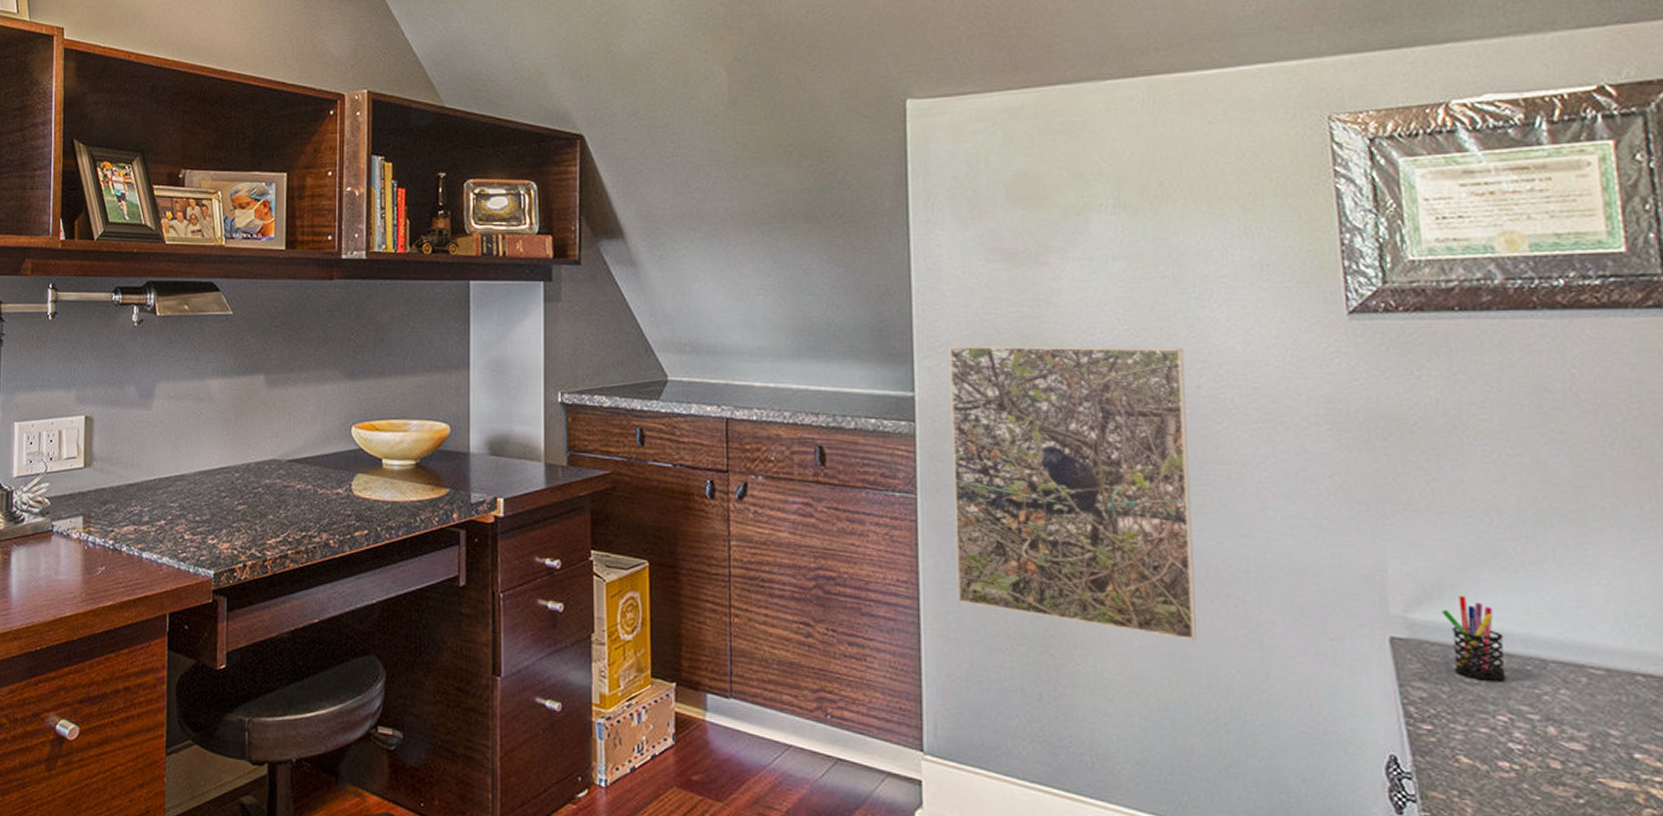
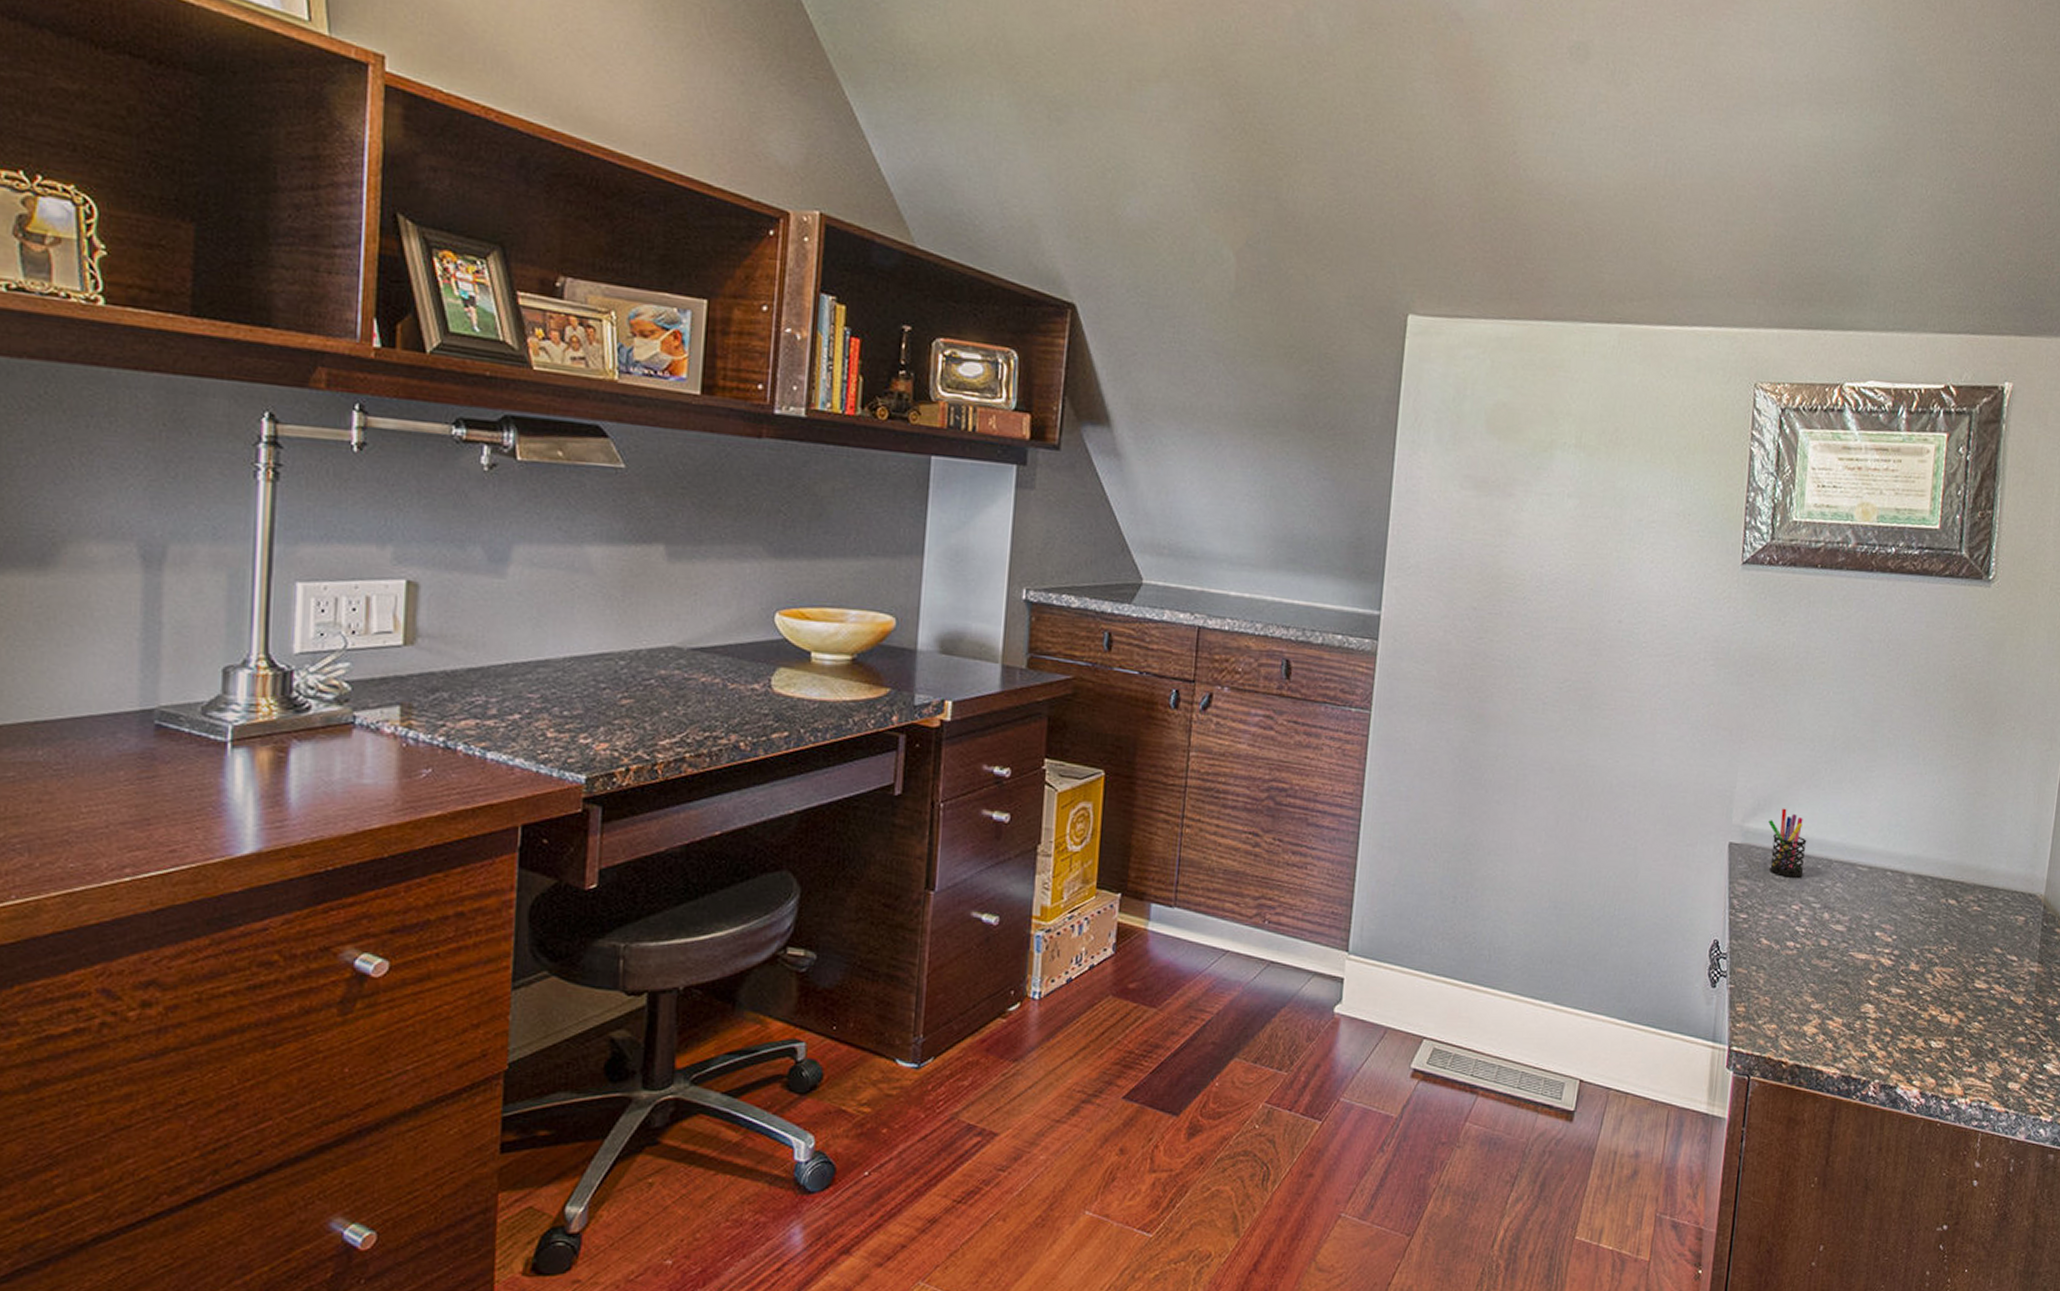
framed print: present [948,345,1196,640] -> none [1395,567,1613,847]

